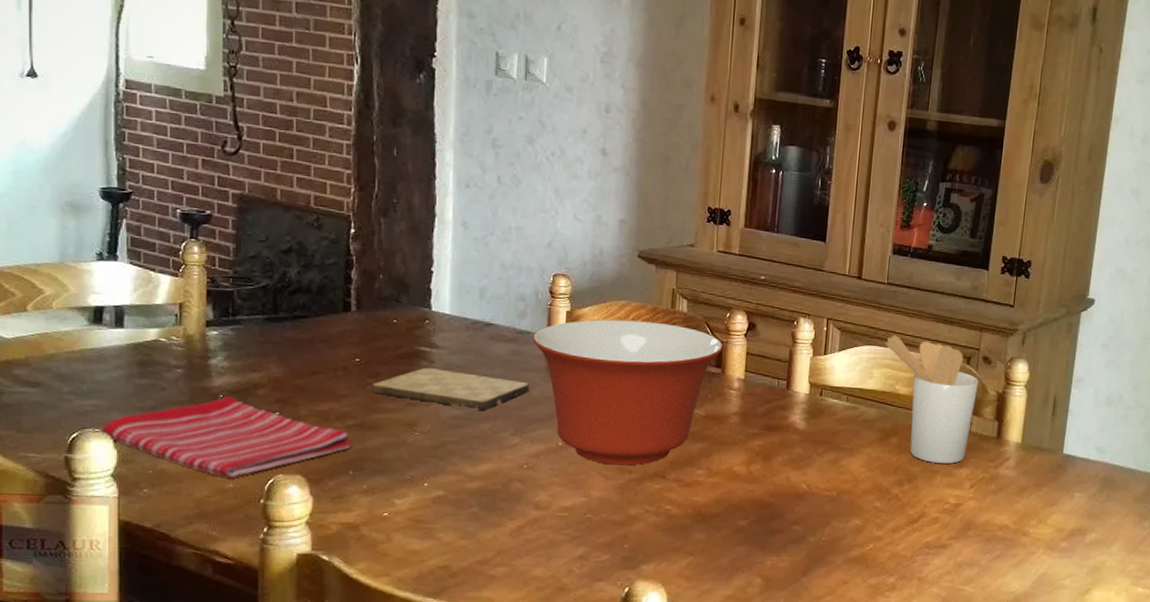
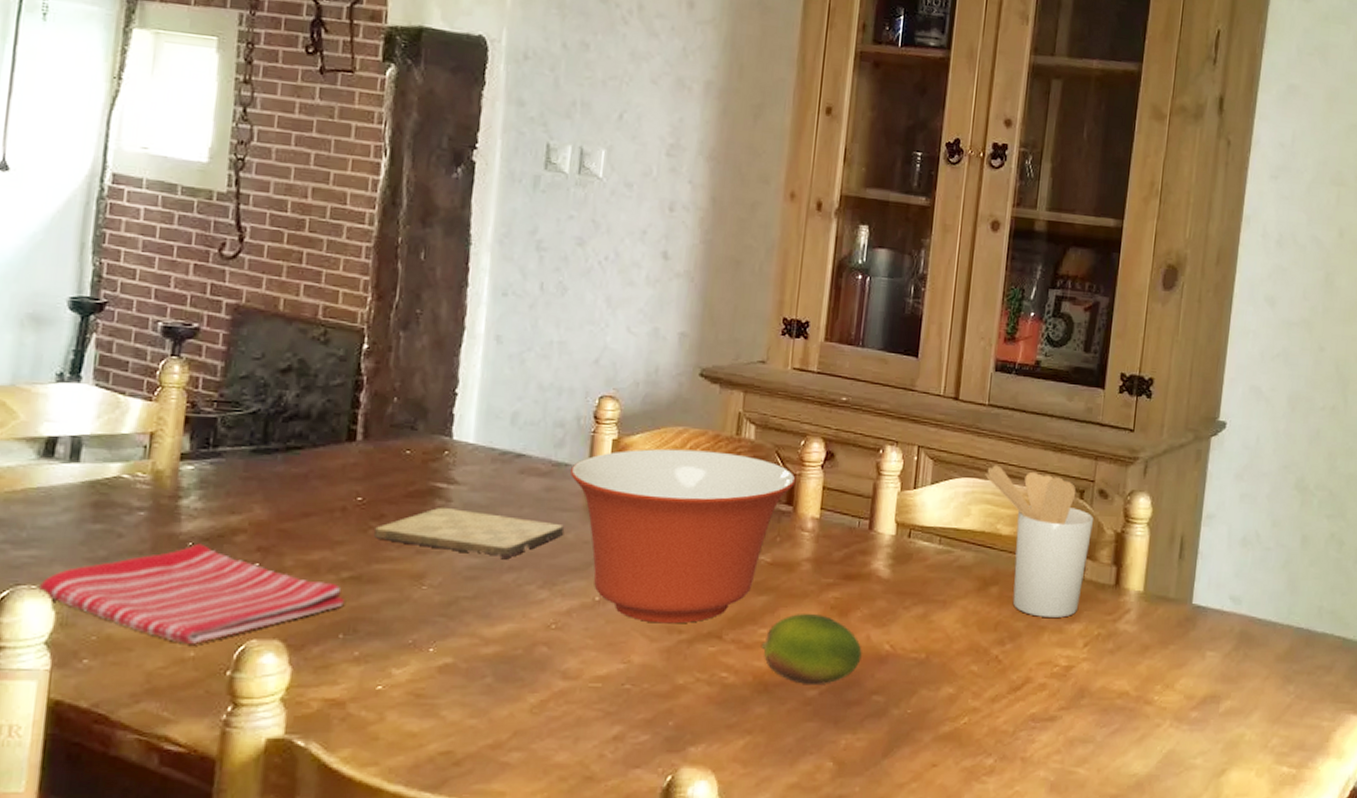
fruit: none [698,457,783,516] -> present [760,613,862,684]

